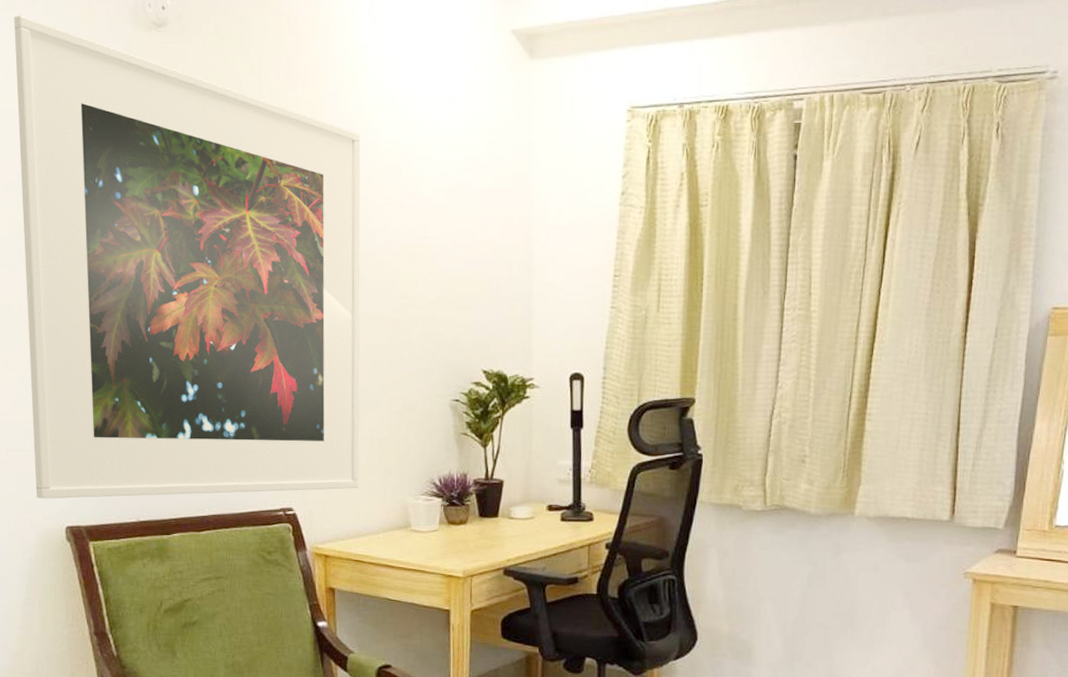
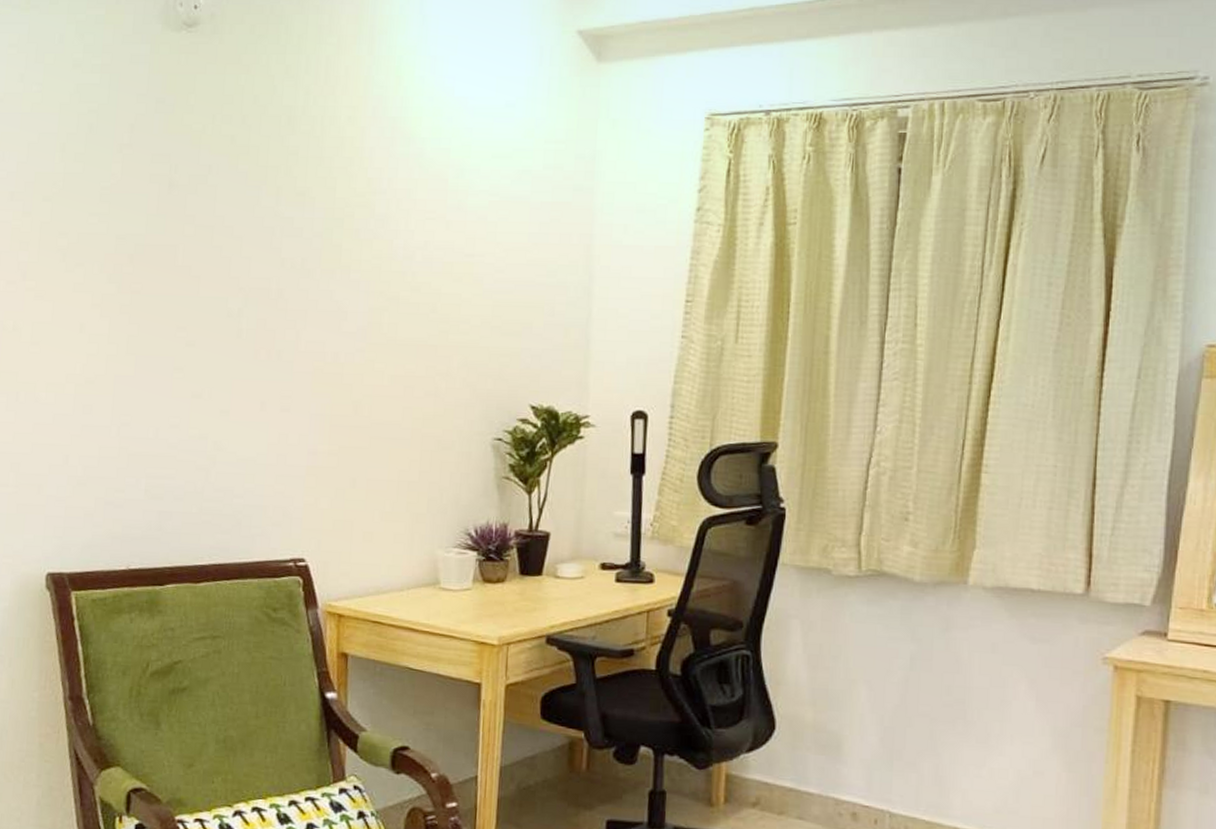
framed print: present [14,15,361,499] -> none [16,14,404,541]

